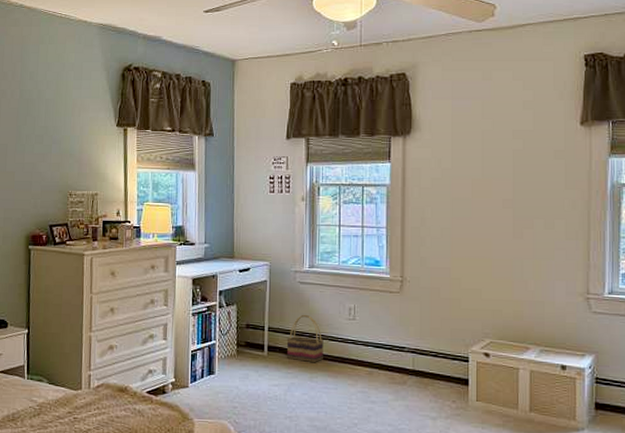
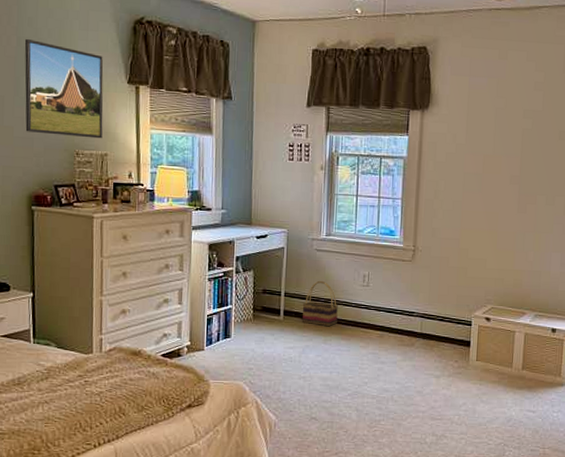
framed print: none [25,92,95,180] -> present [24,39,104,139]

